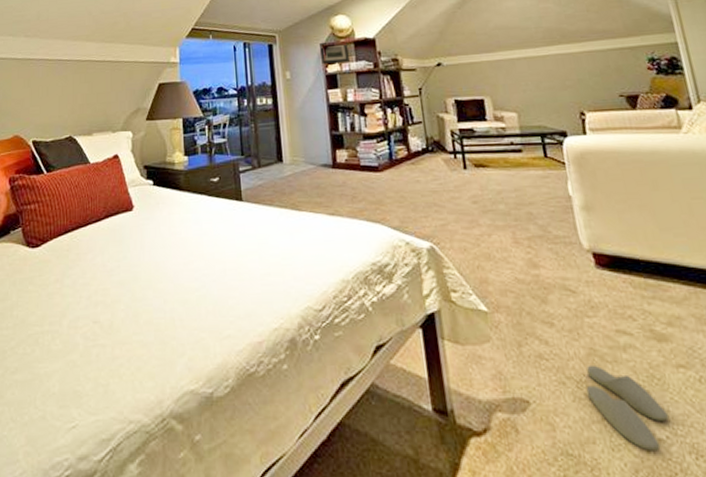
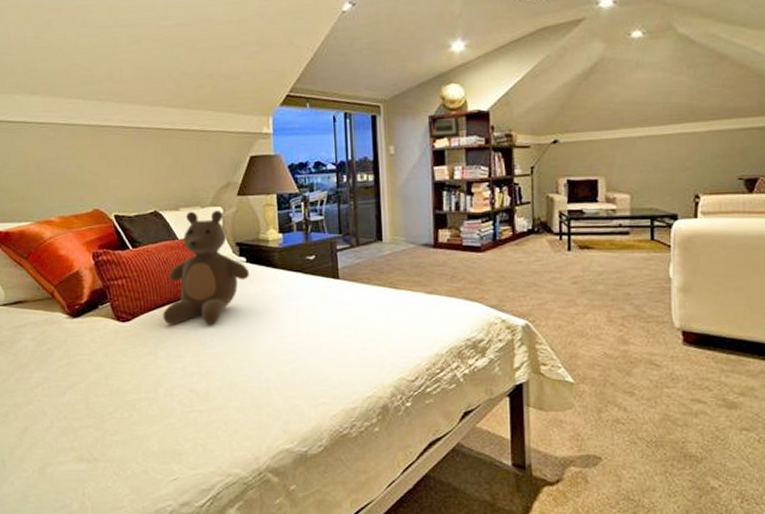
teddy bear: none [71,134,157,250] -> present [162,209,250,325]
slippers: present [586,364,670,451] -> none [654,428,725,497]

